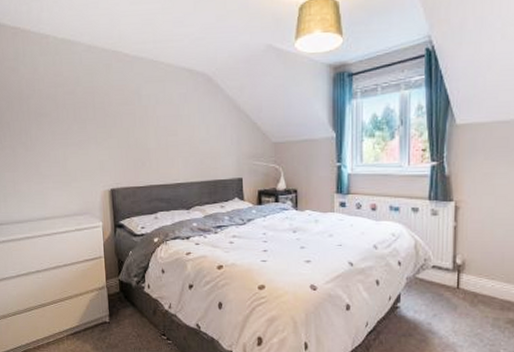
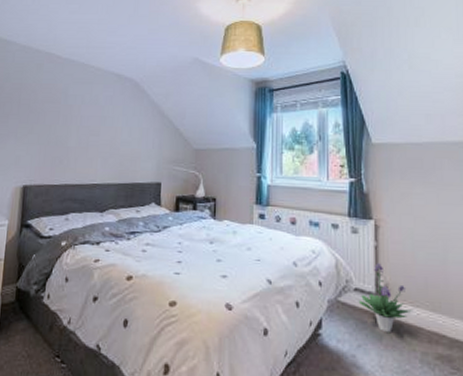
potted plant: none [435,242,489,304] -> present [358,263,414,333]

